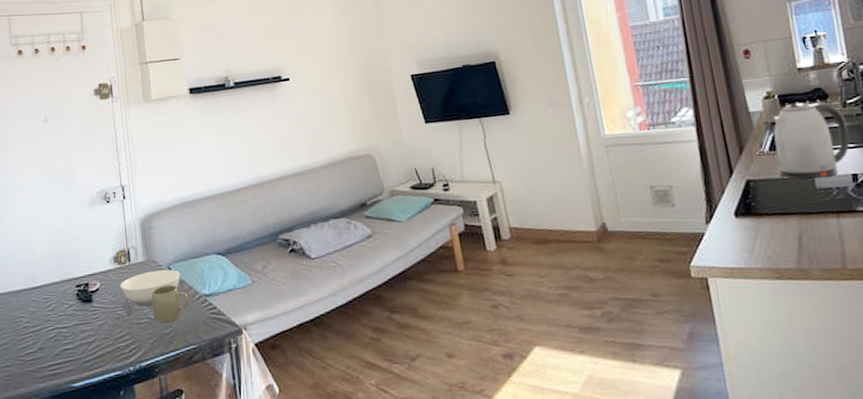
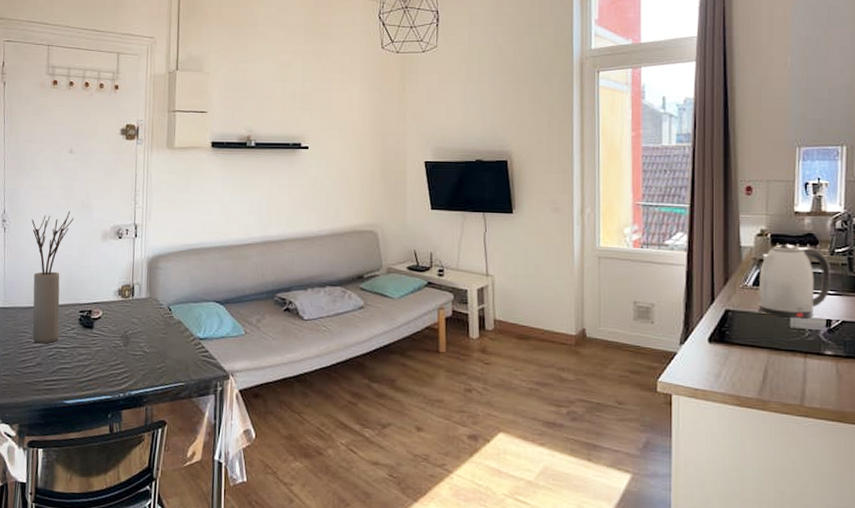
vase: none [14,182,57,327] -> present [32,211,74,344]
bowl: present [120,269,180,307] -> none [121,308,179,340]
mug: present [151,284,190,322] -> none [148,323,184,357]

